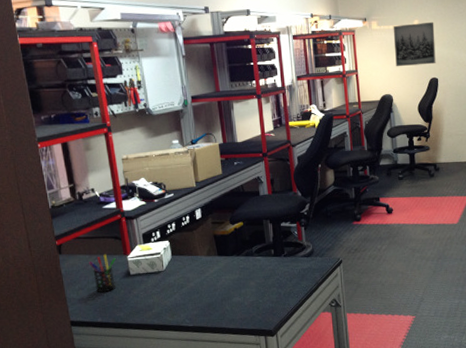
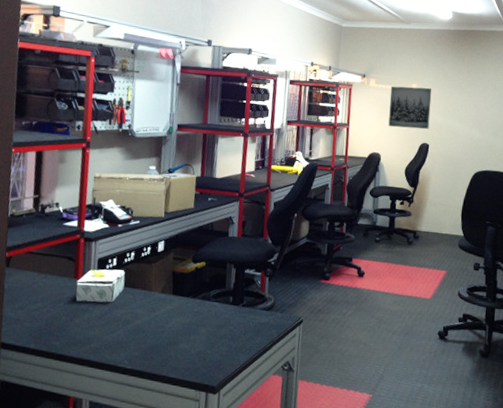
pen holder: present [89,254,116,293] -> none [35,274,65,317]

